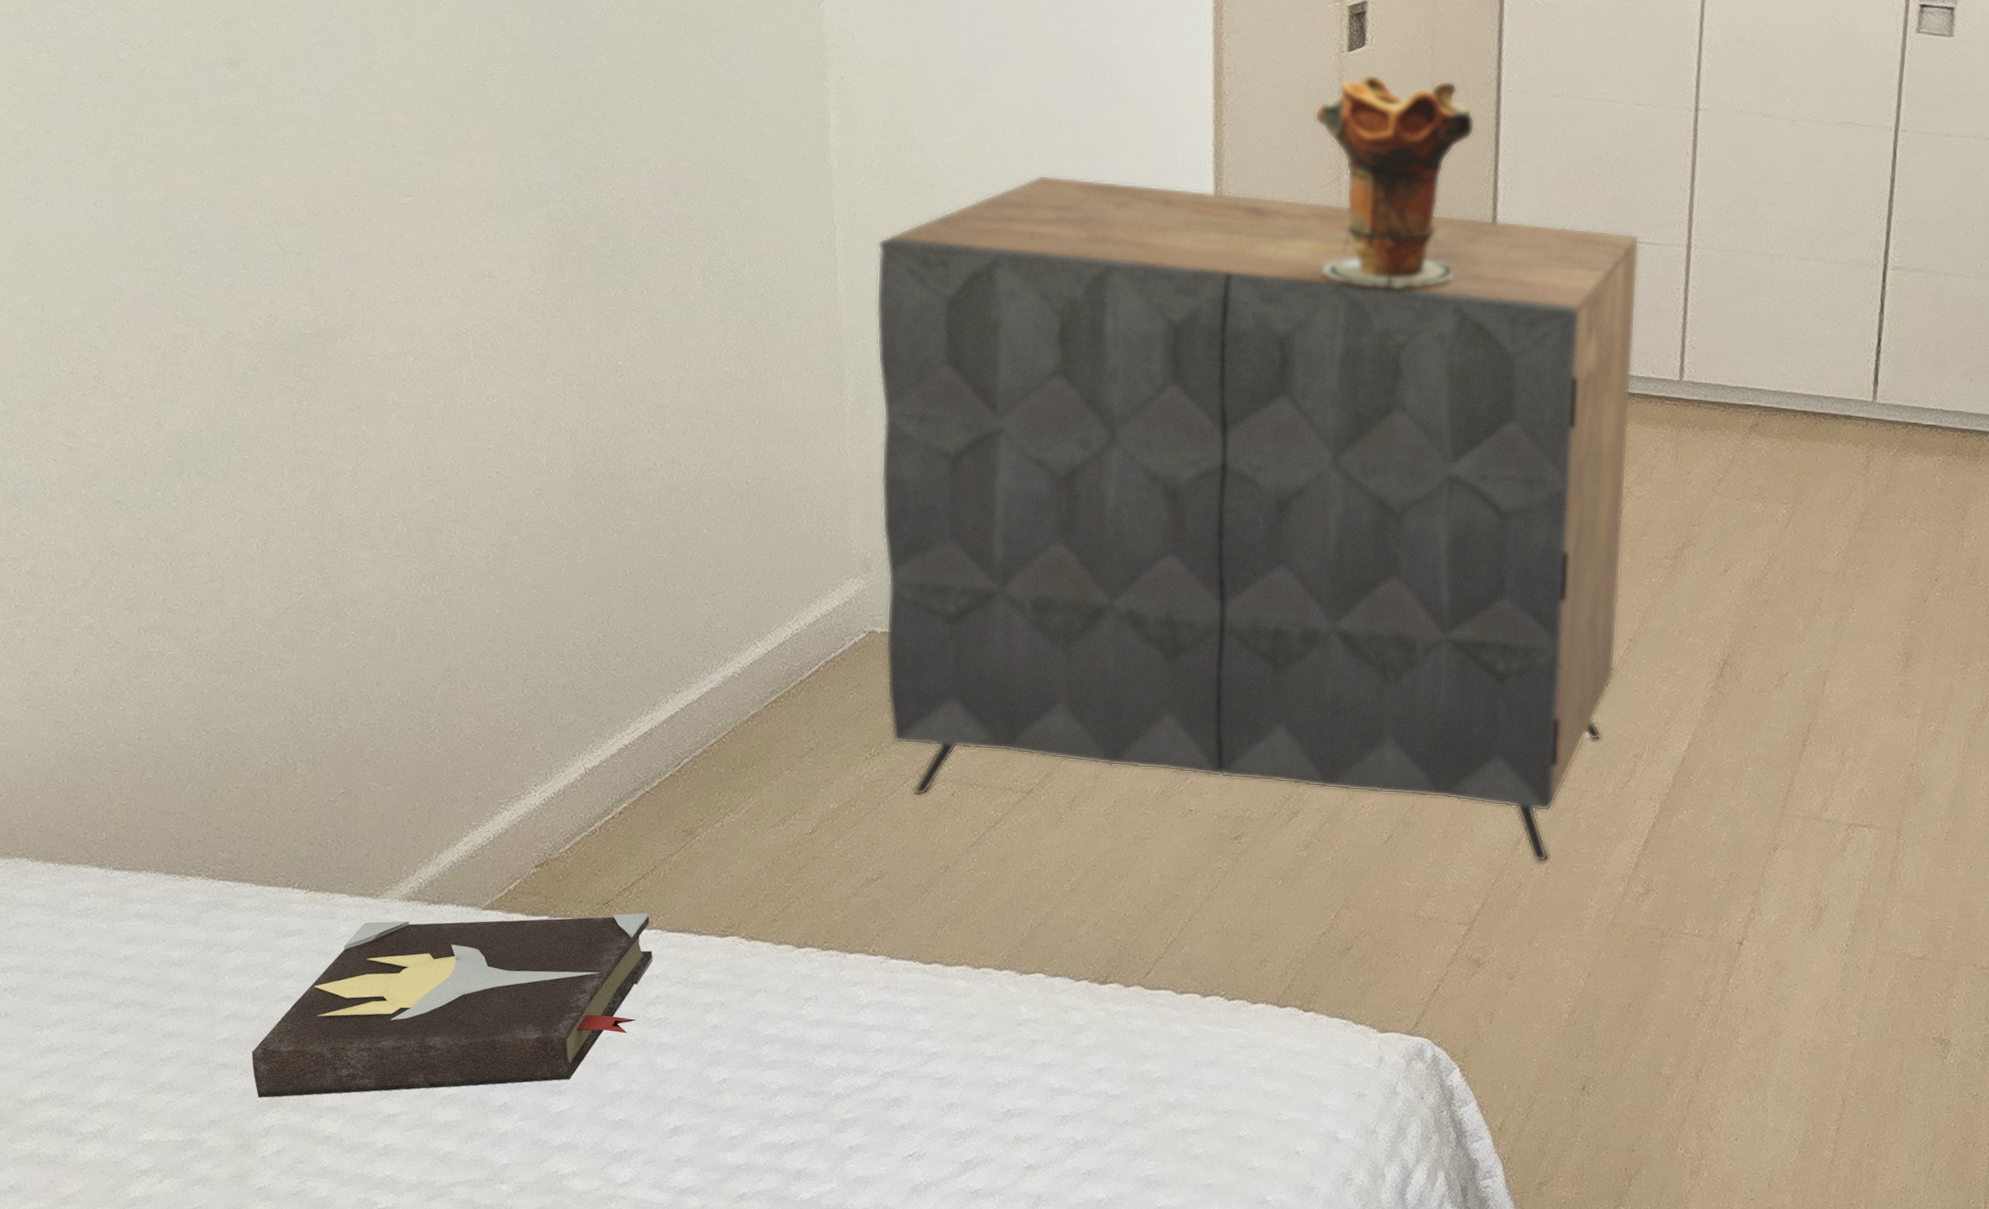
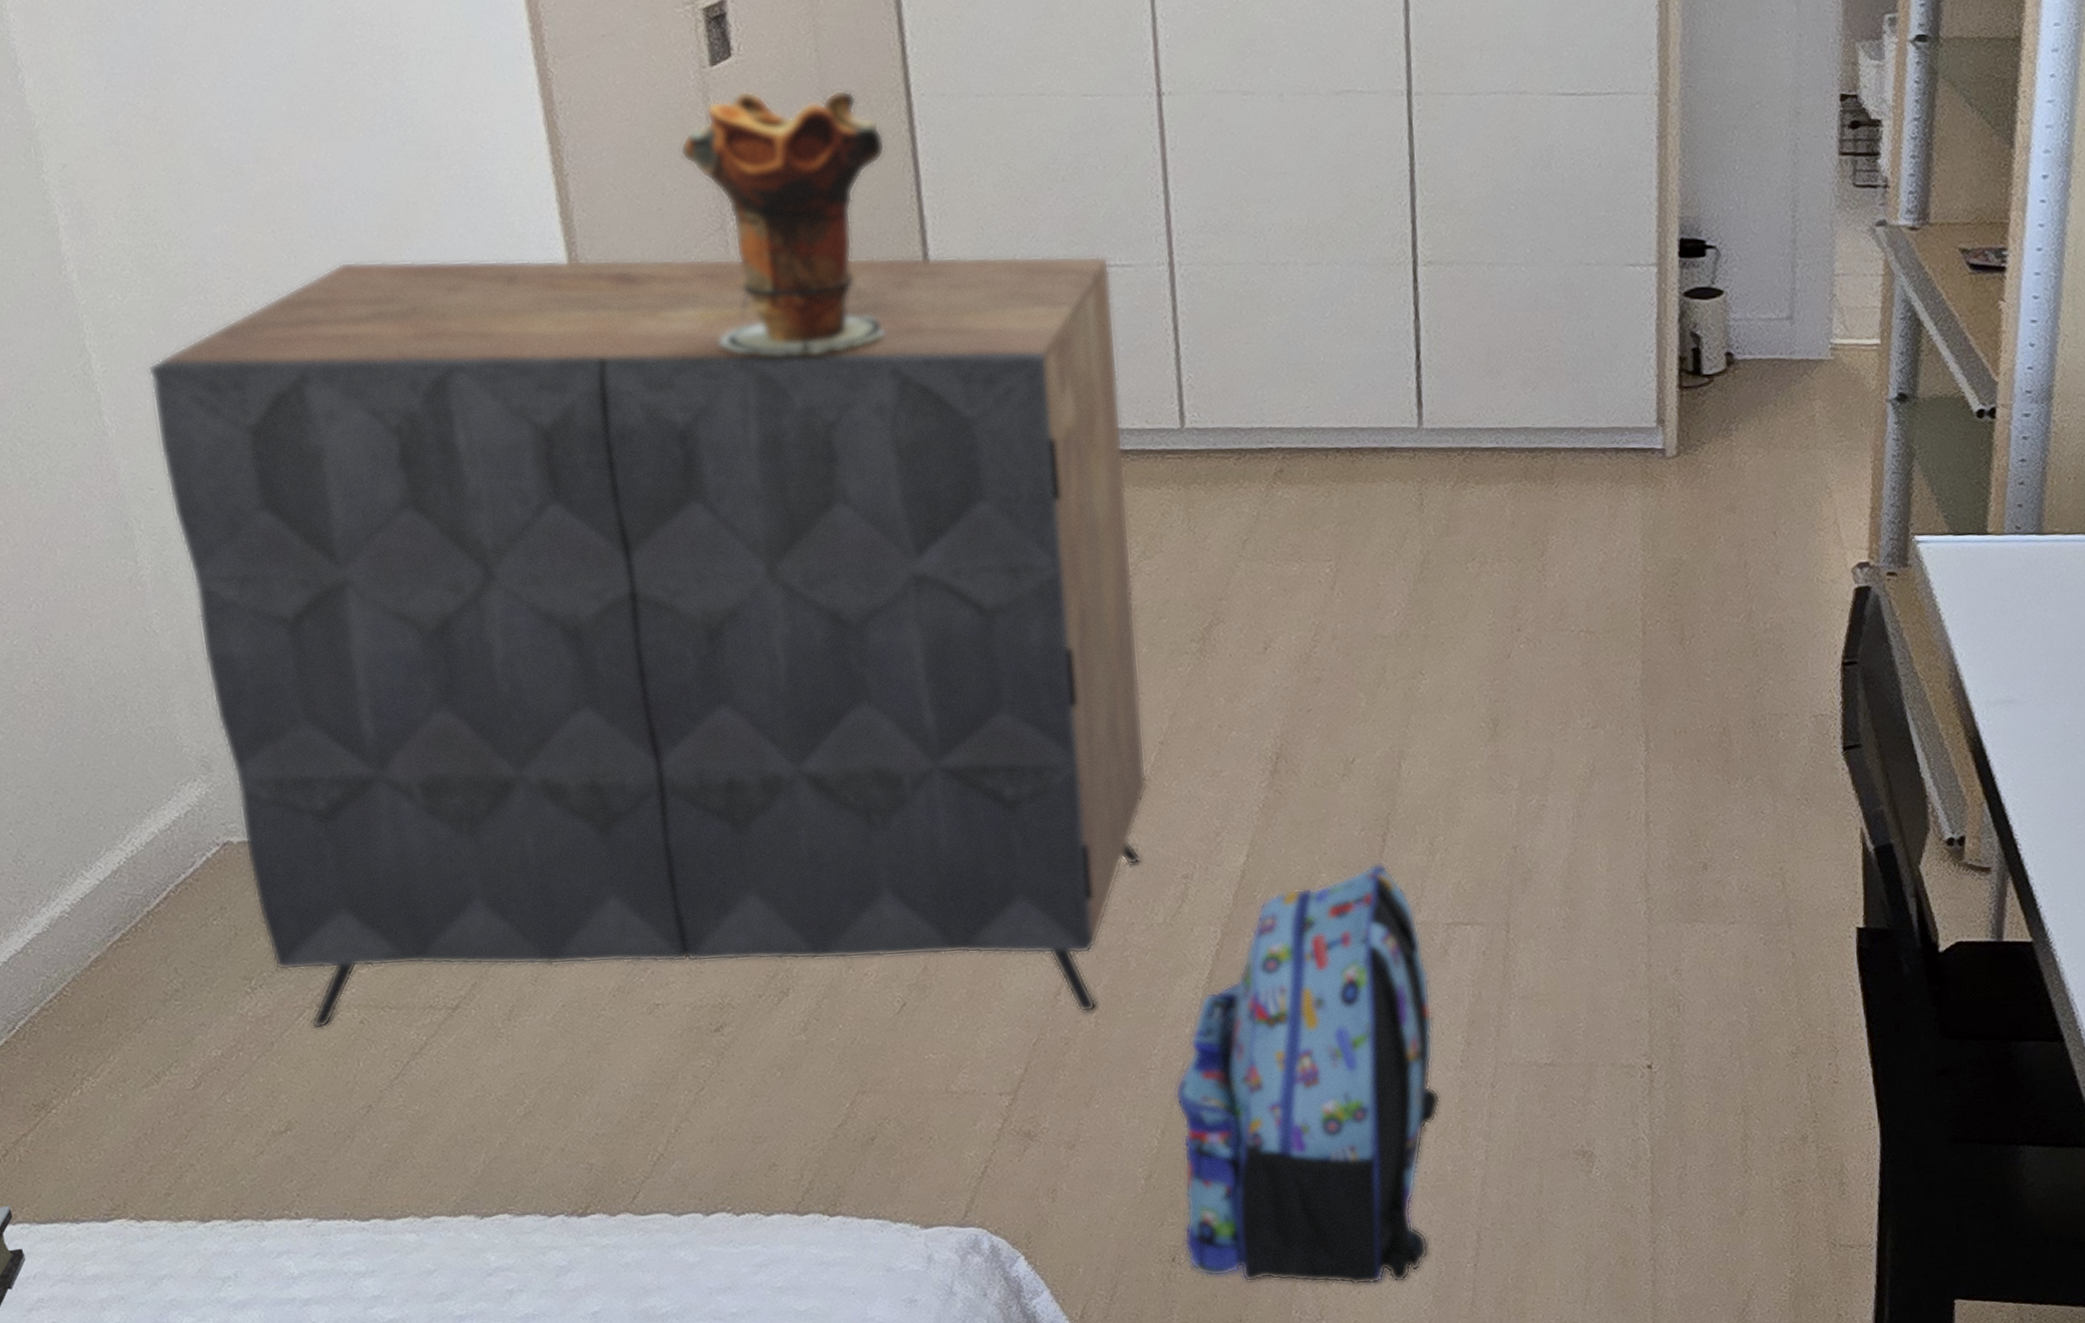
backpack: none [1594,765,1828,1135] -> present [1175,863,1441,1286]

